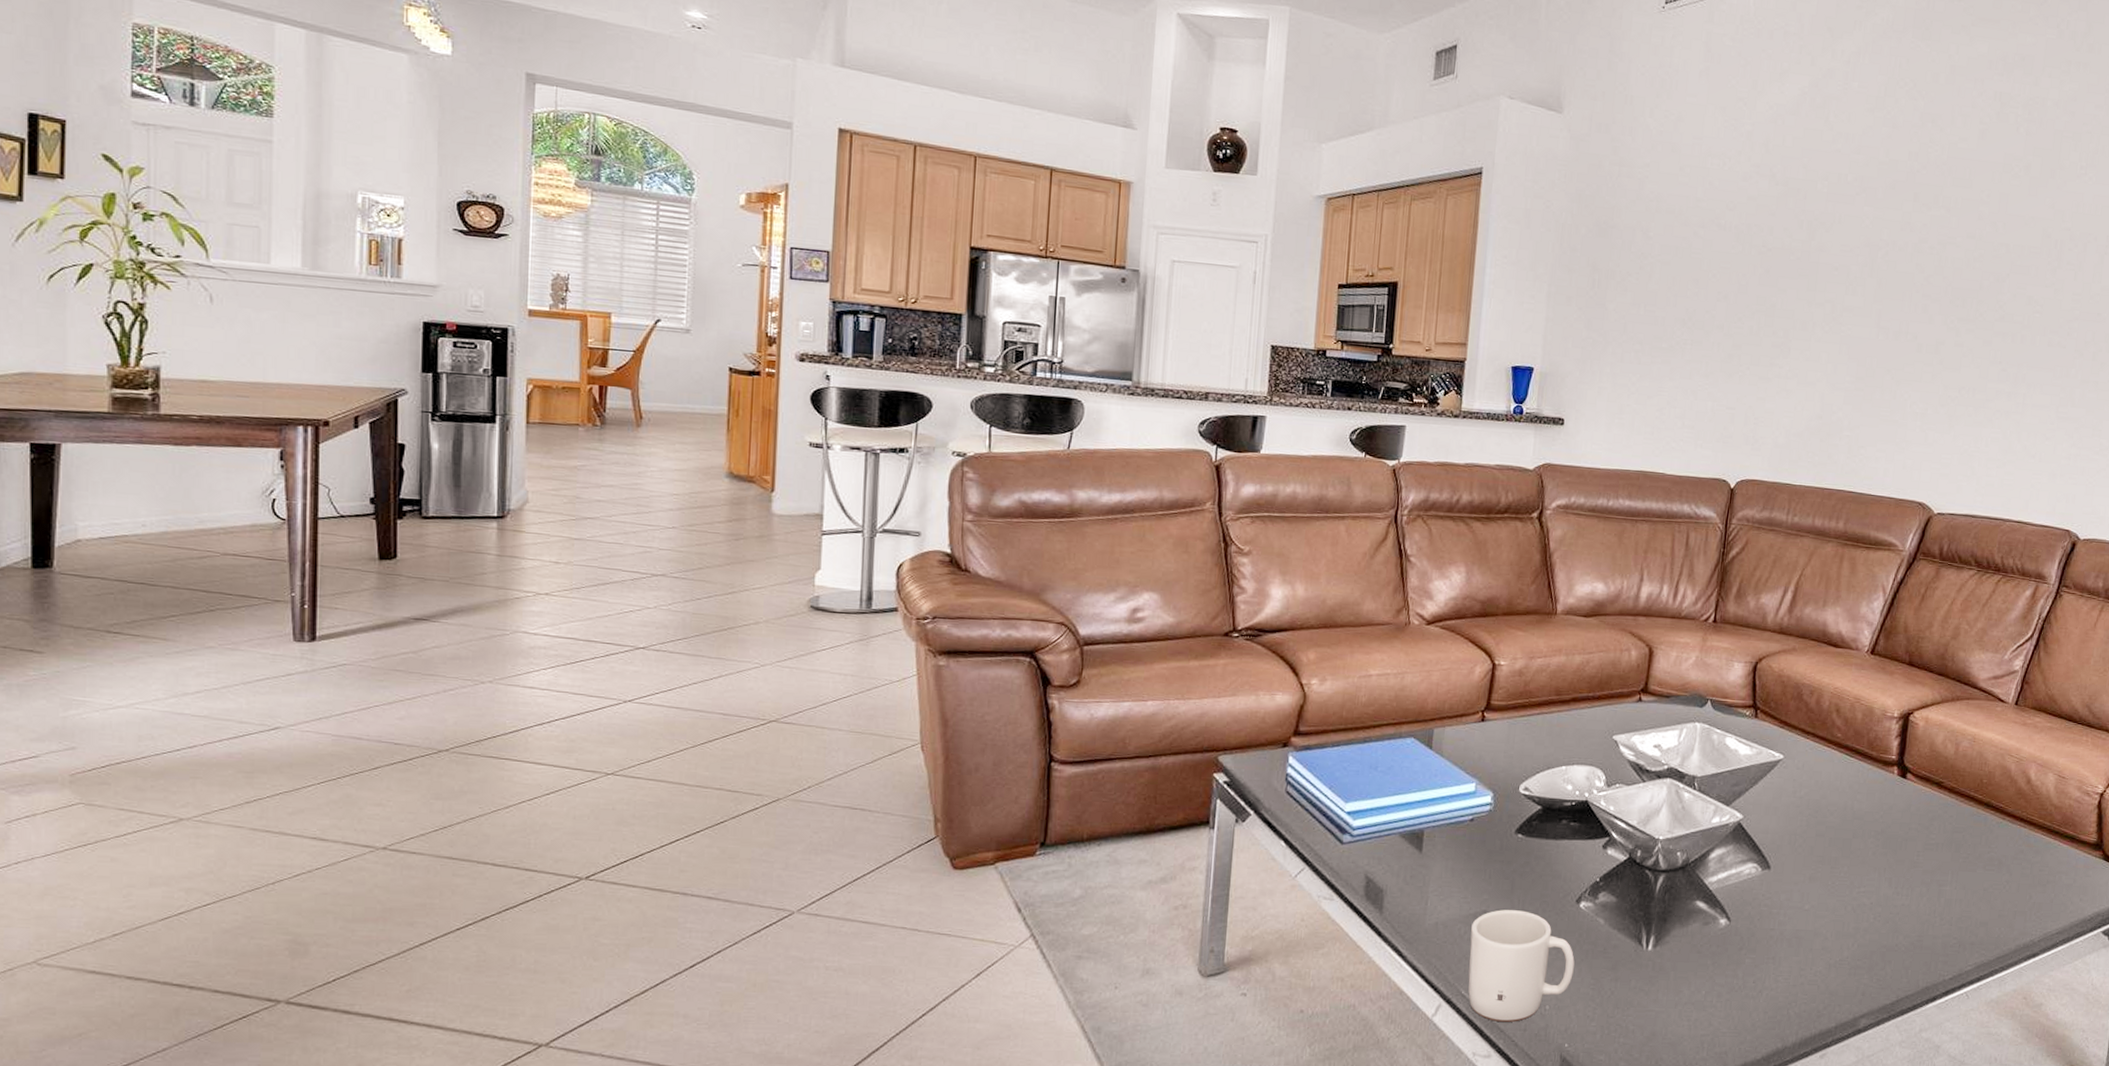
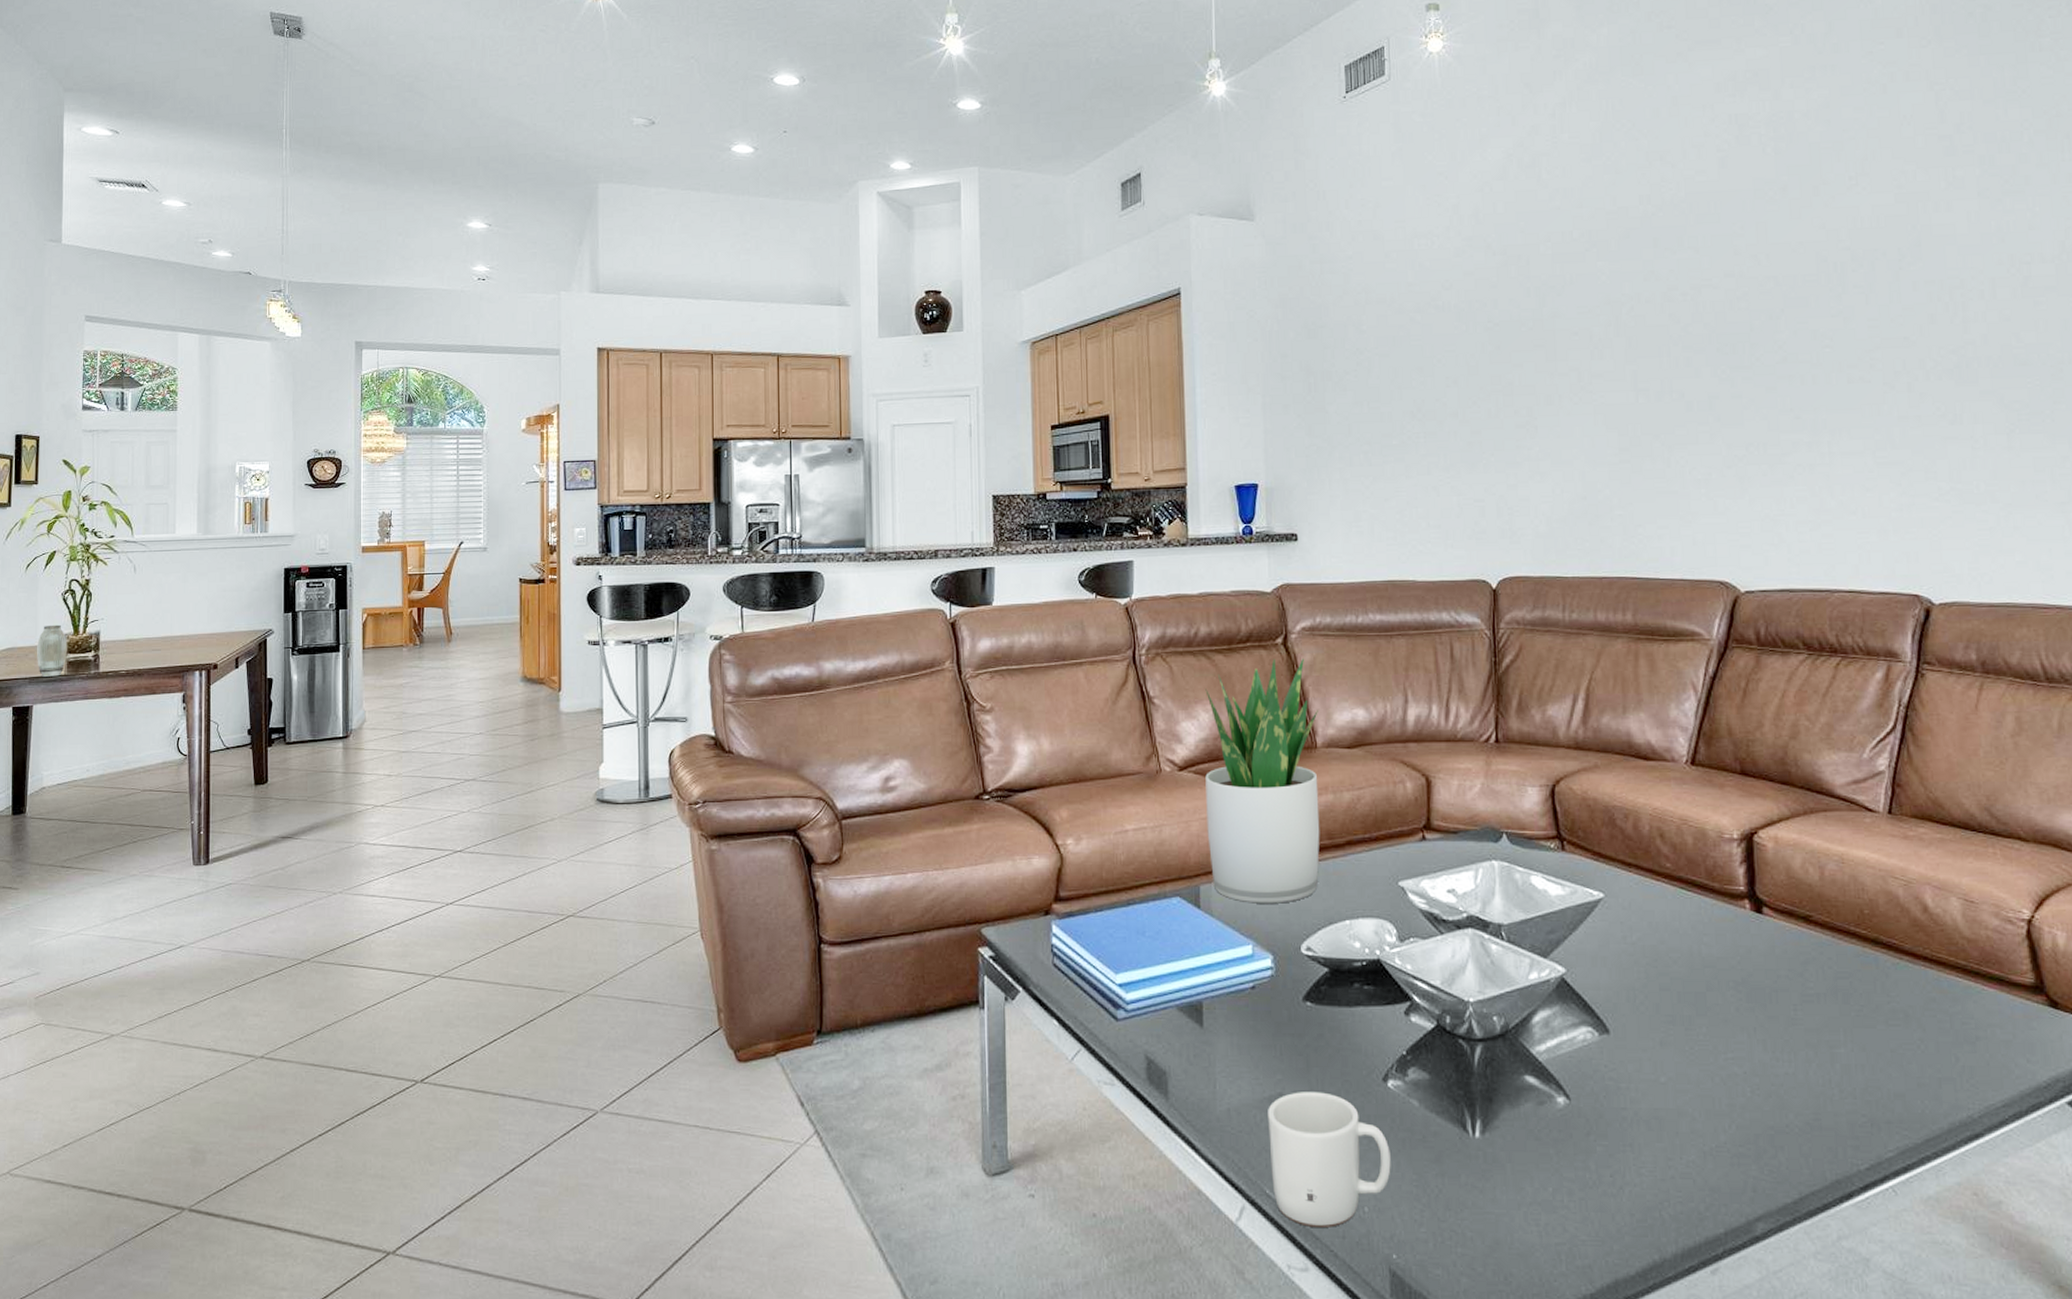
vase: none [66,351,112,413] -> present [37,624,67,677]
planter: none [1446,530,1562,749] -> present [1205,658,1320,904]

